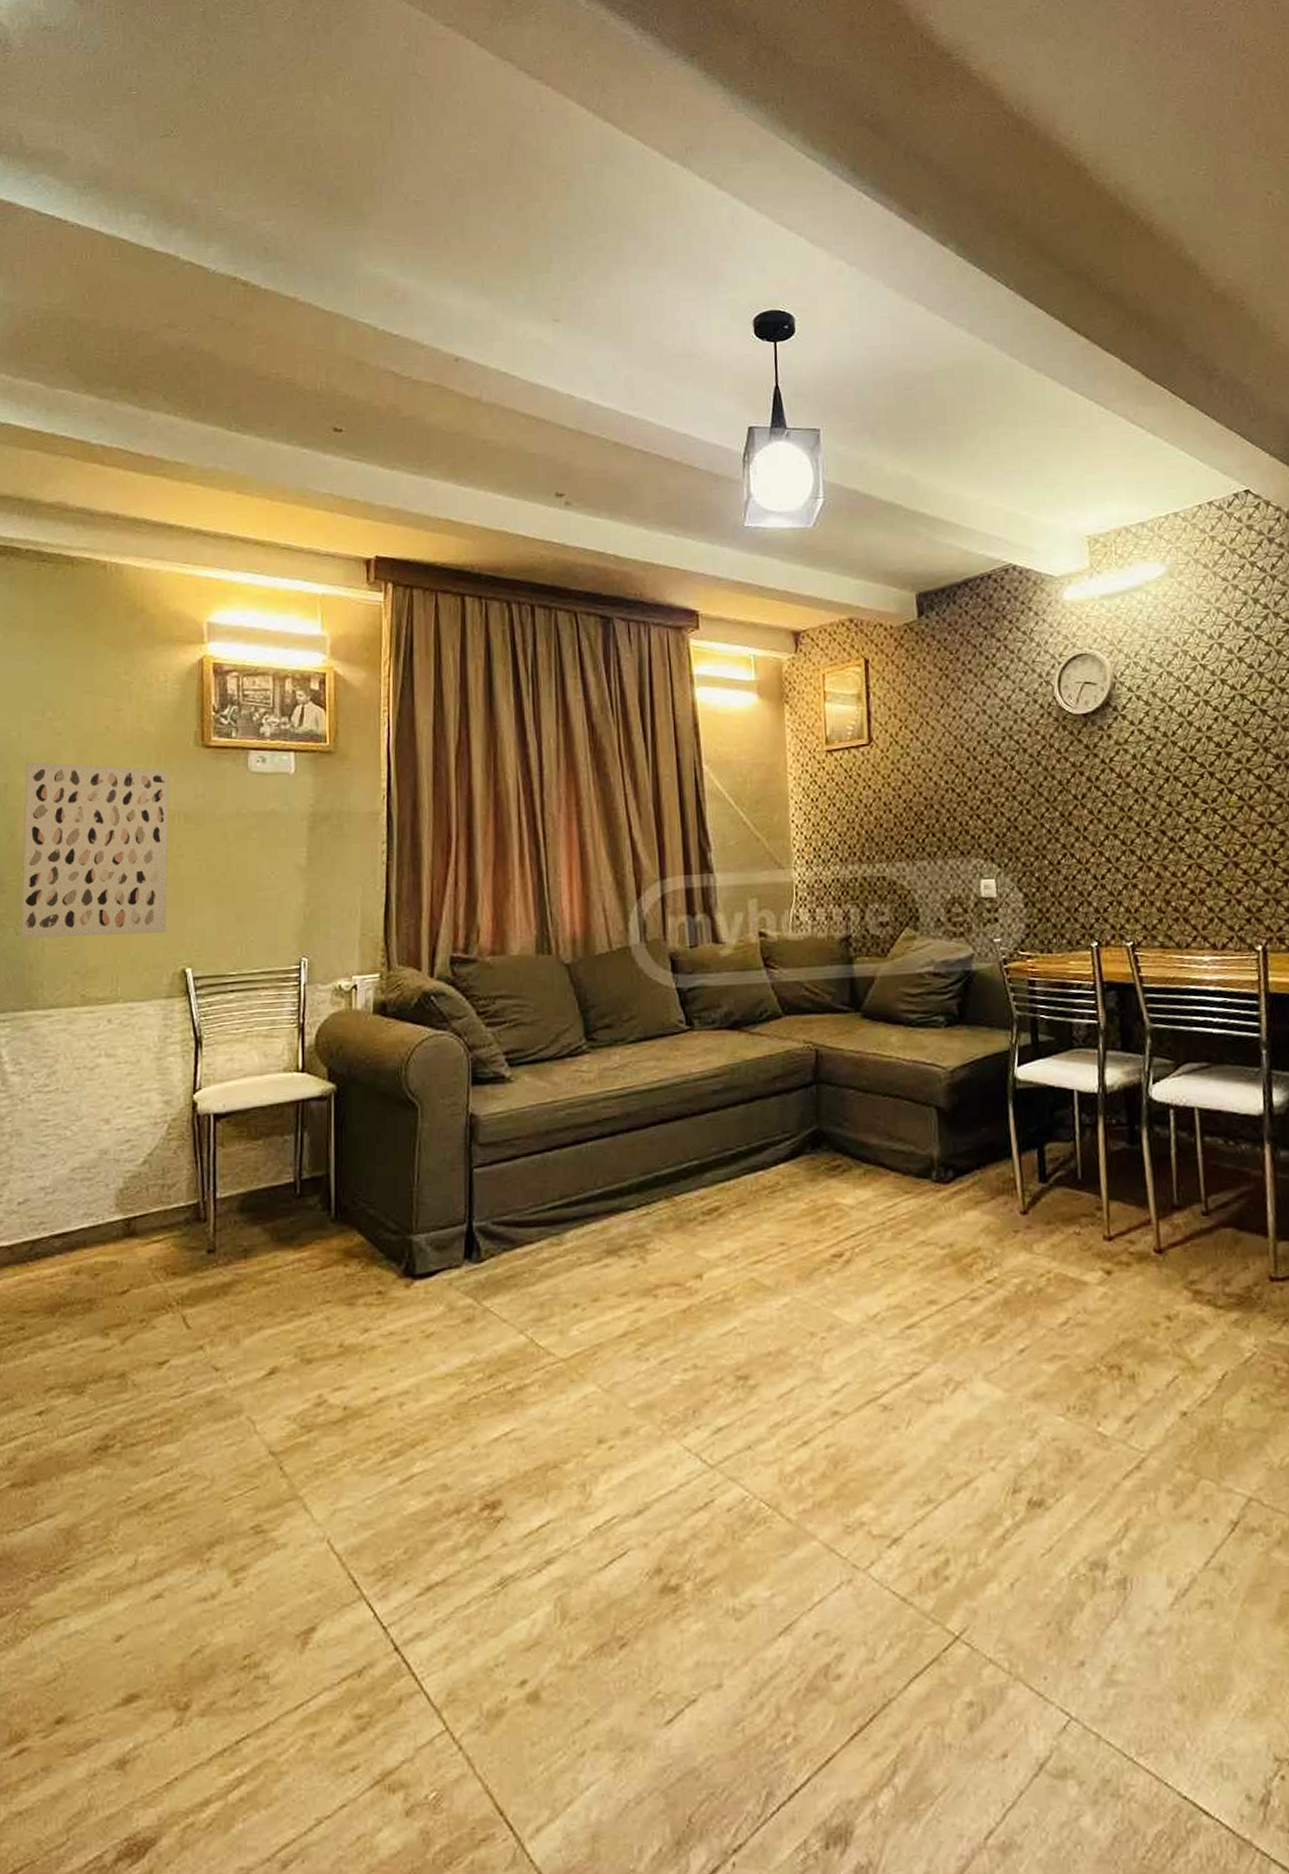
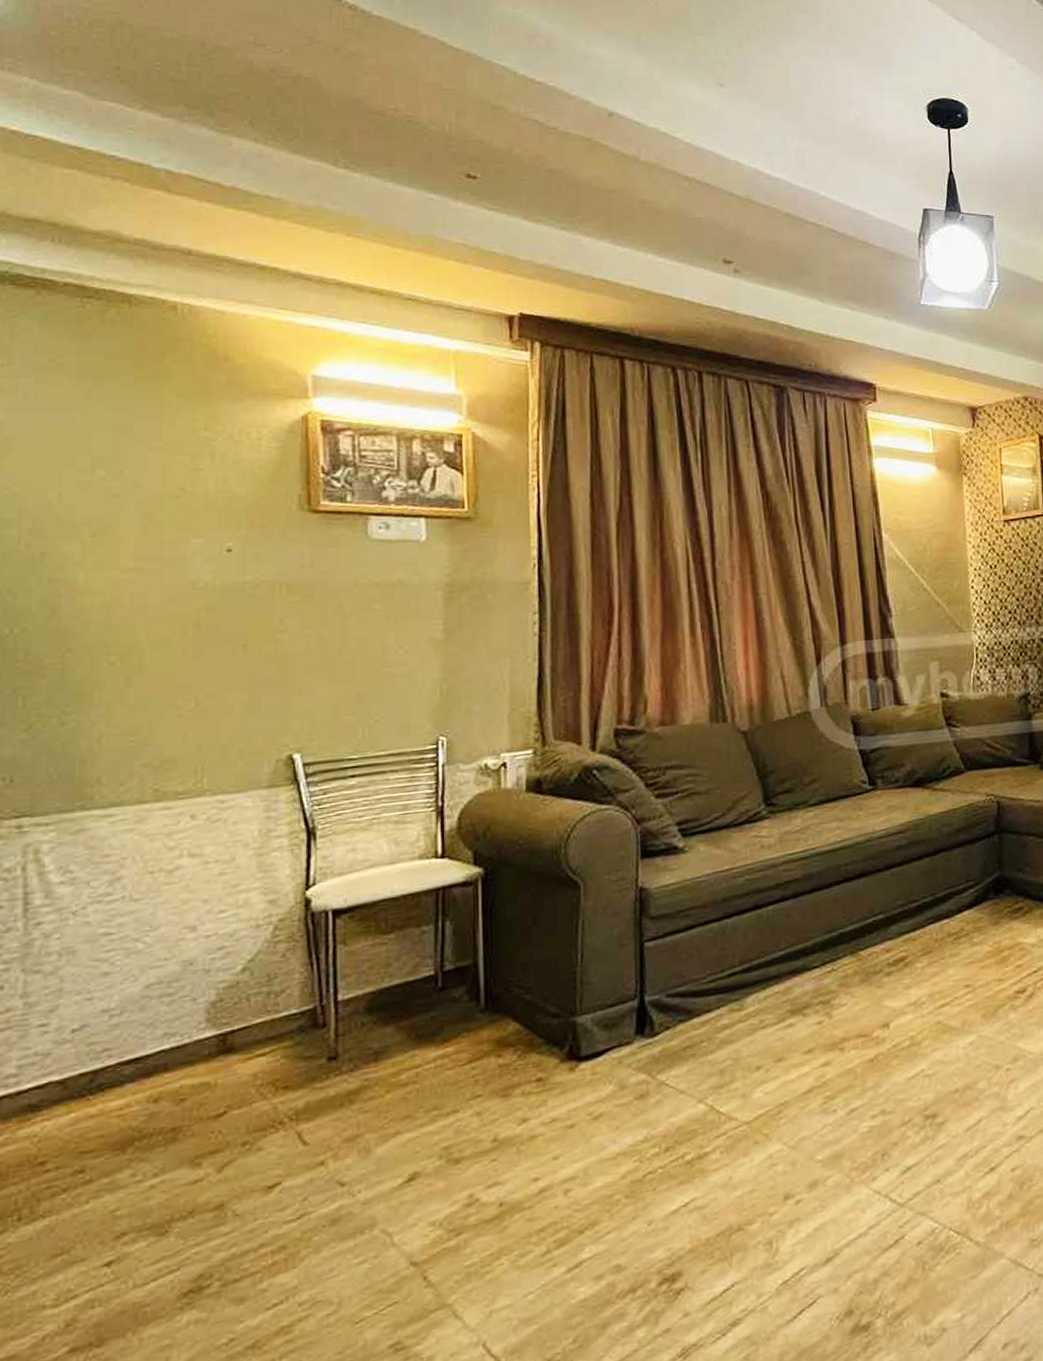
wall art: present [21,761,169,939] -> none [68,526,267,730]

